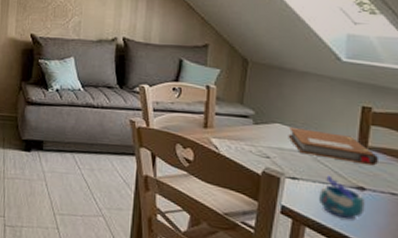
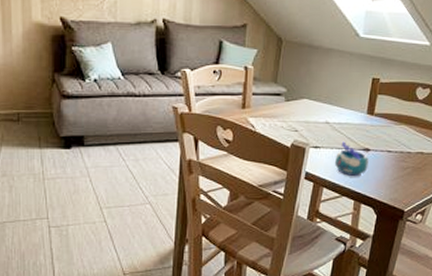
notebook: present [288,126,380,166] -> none [313,101,382,129]

